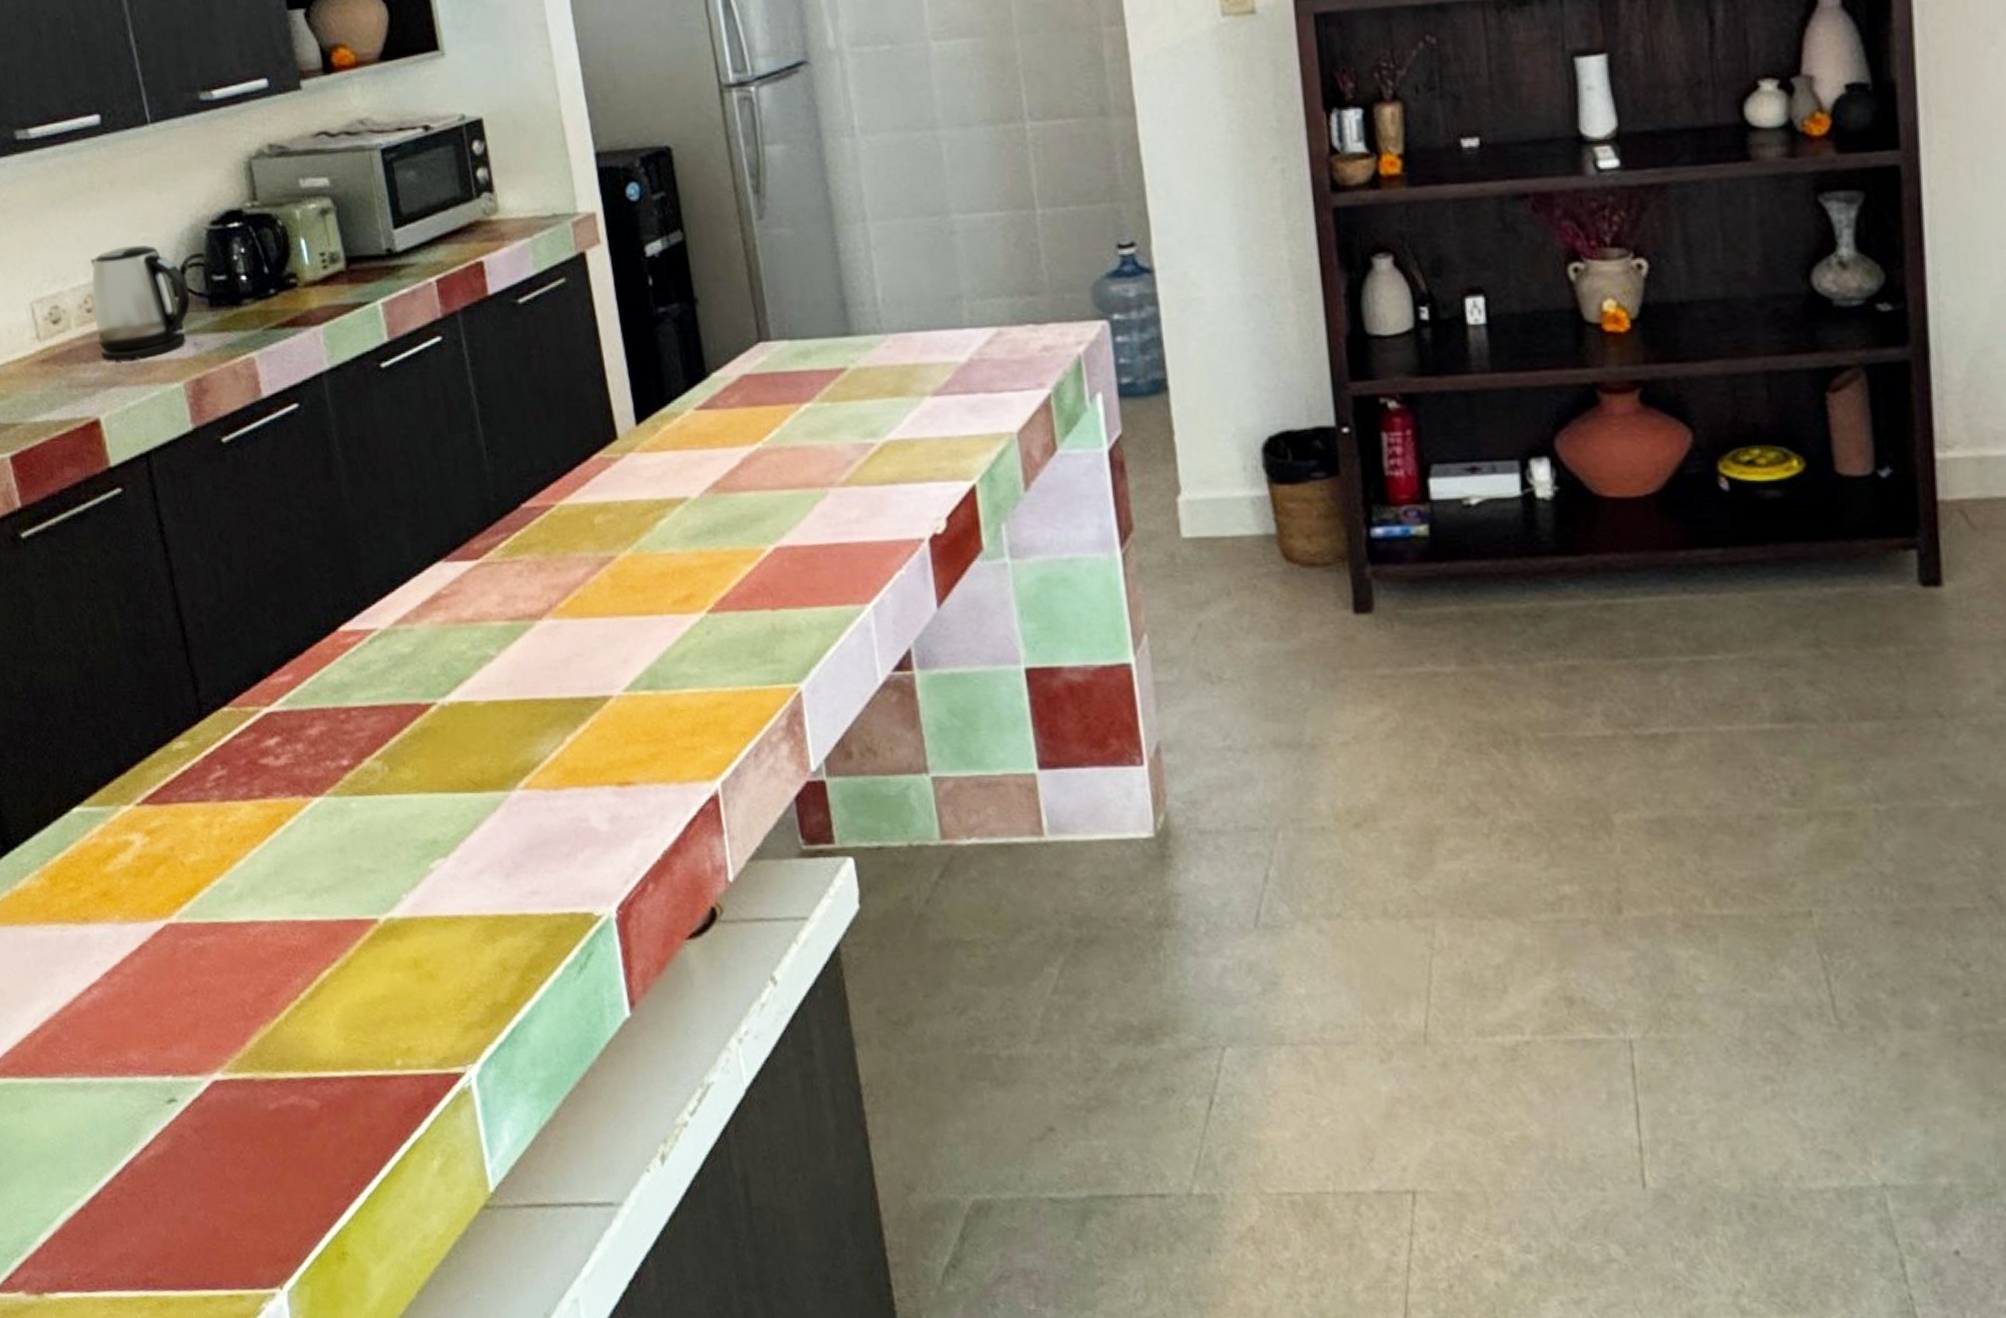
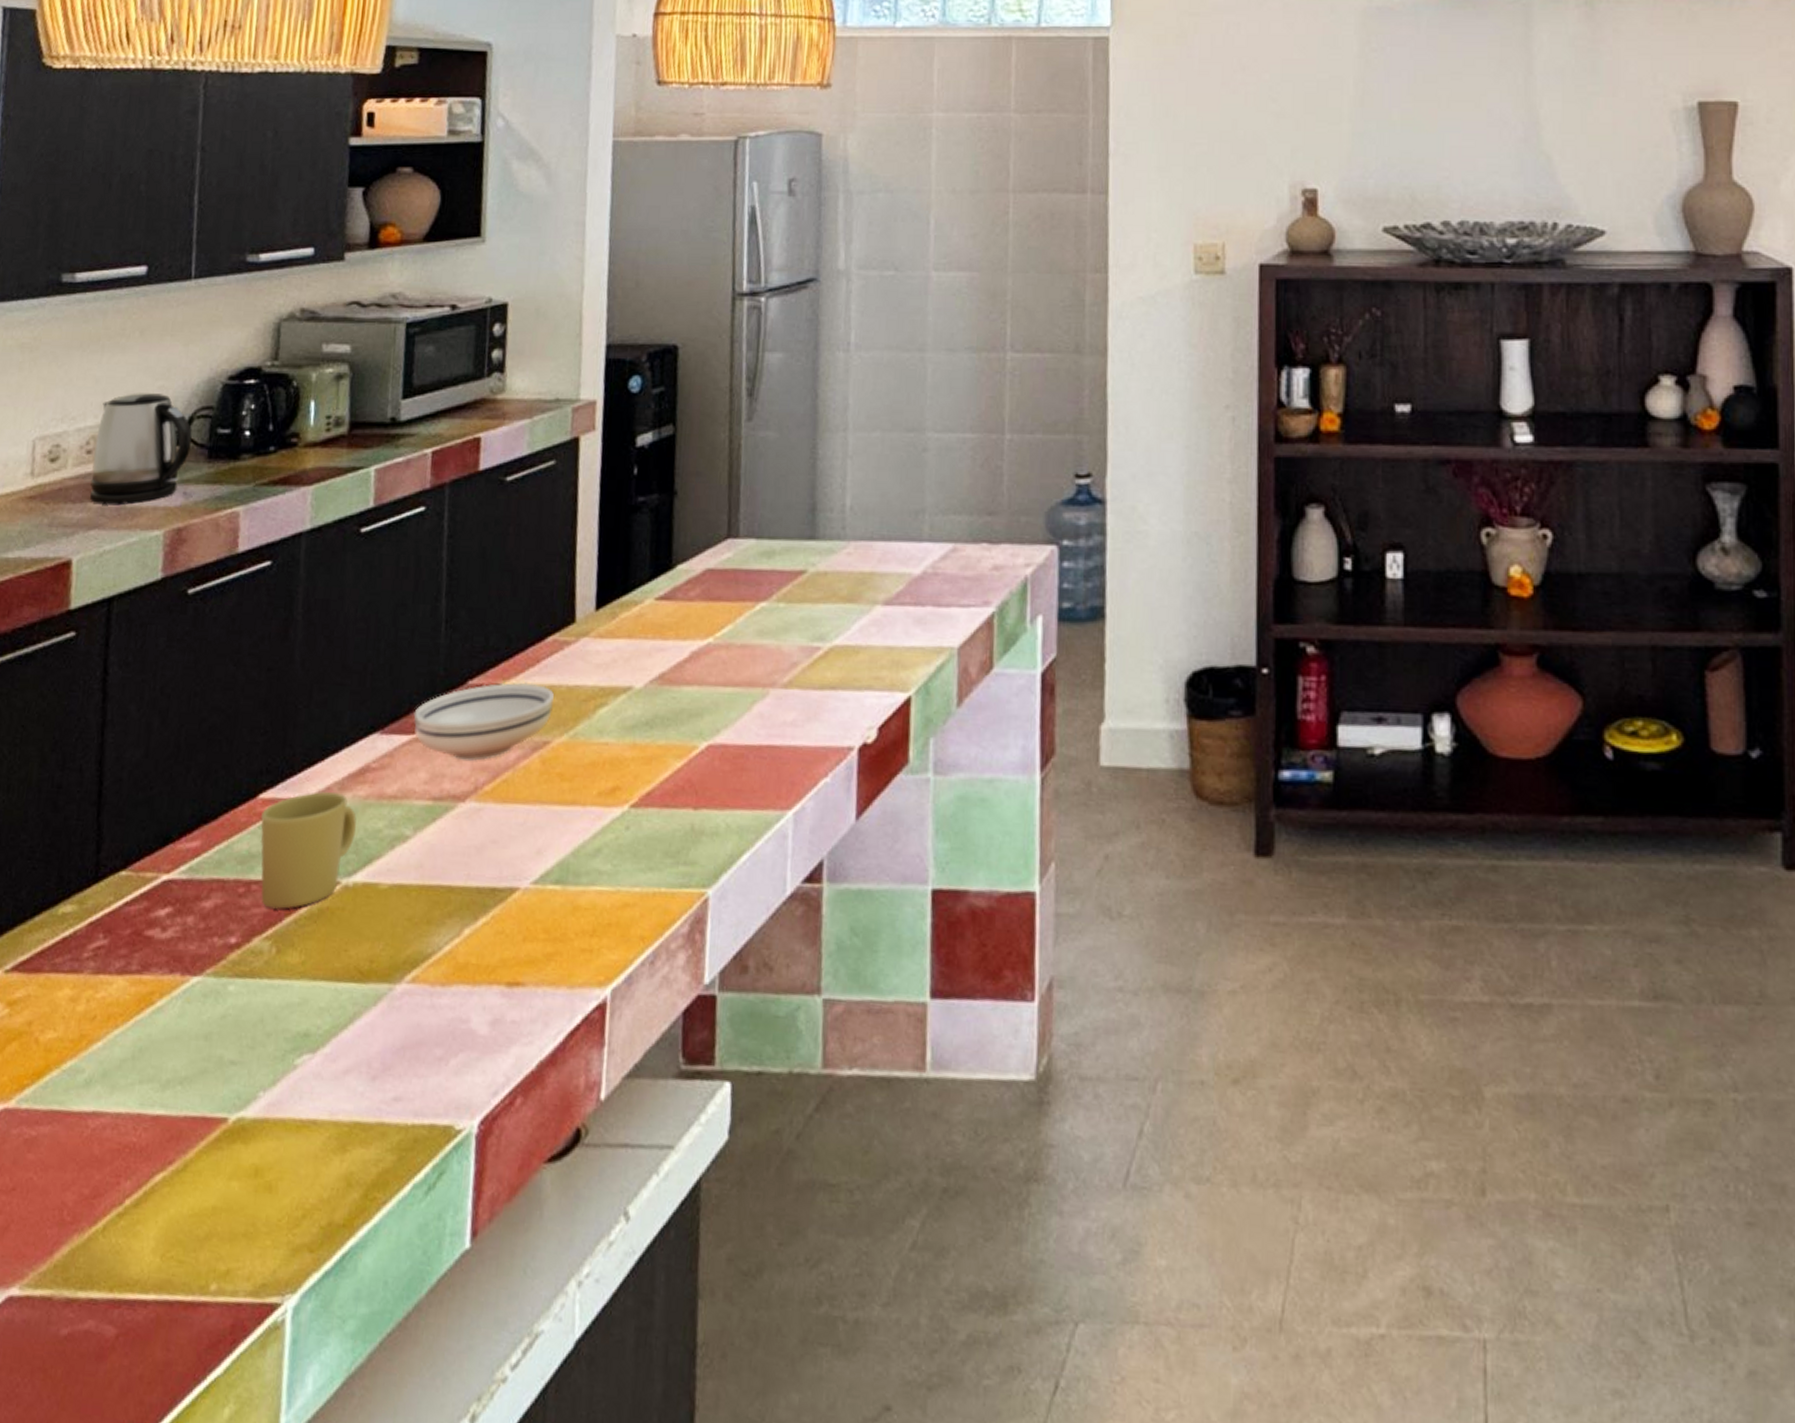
mug: none [344,621,441,731] -> present [260,792,357,909]
bowl: none [473,501,613,580] -> present [413,682,555,760]

